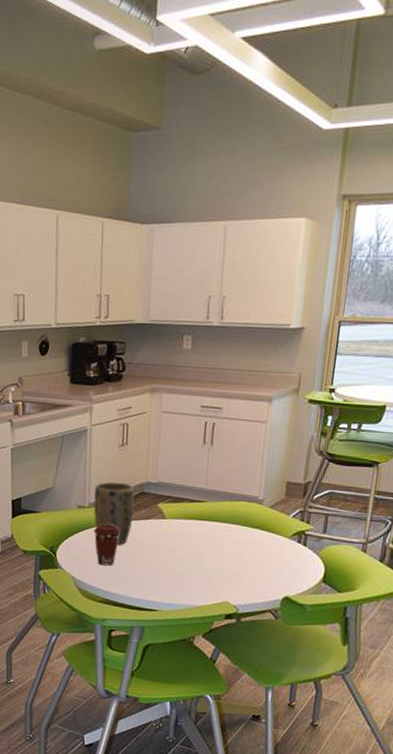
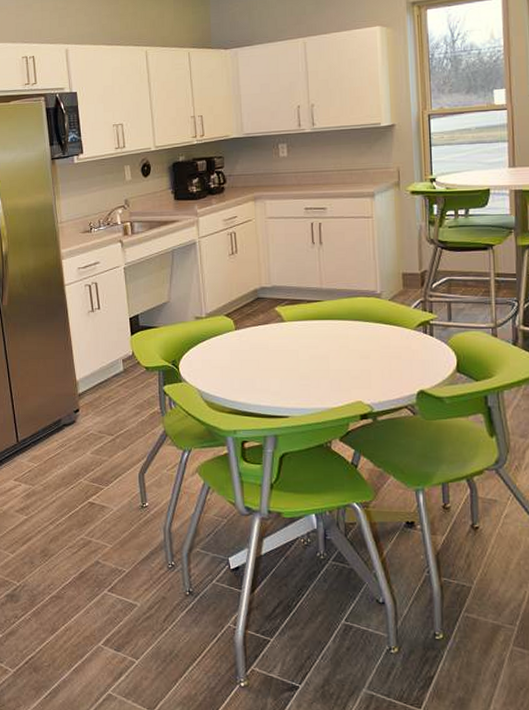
plant pot: present [93,481,135,545] -> none [209,290,252,352]
coffee cup: present [94,524,120,566] -> none [214,333,241,375]

